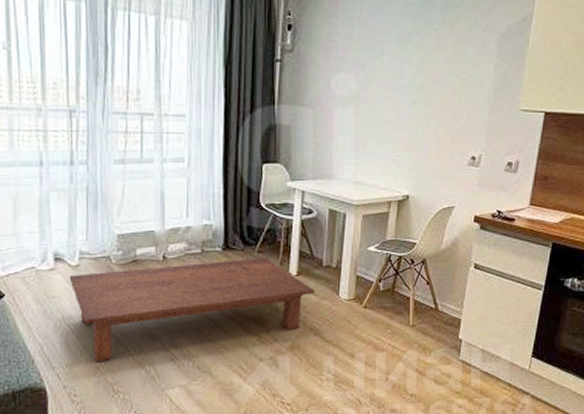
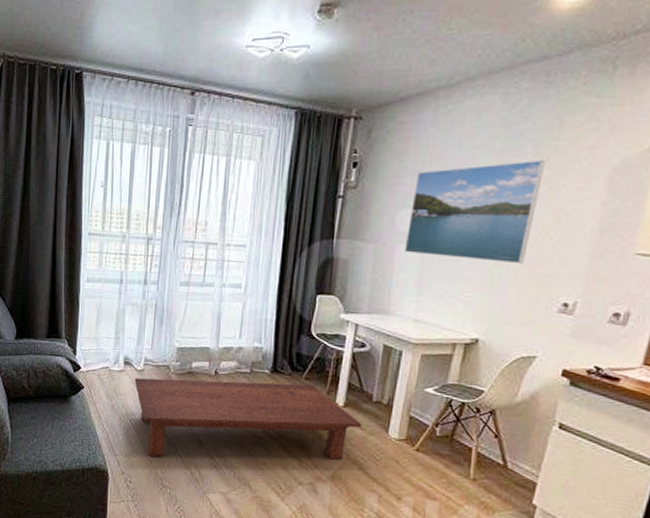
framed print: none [341,26,452,123] -> present [404,161,546,264]

